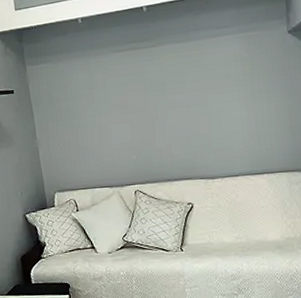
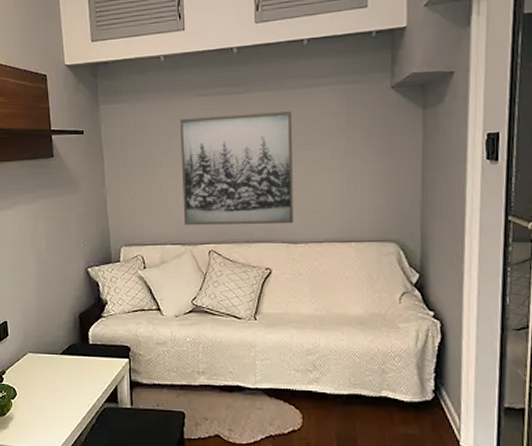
wall art: none [99,60,210,169] -> present [179,111,294,225]

